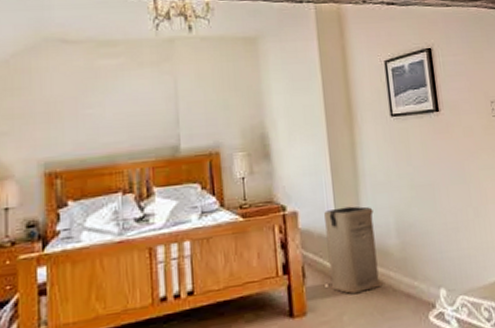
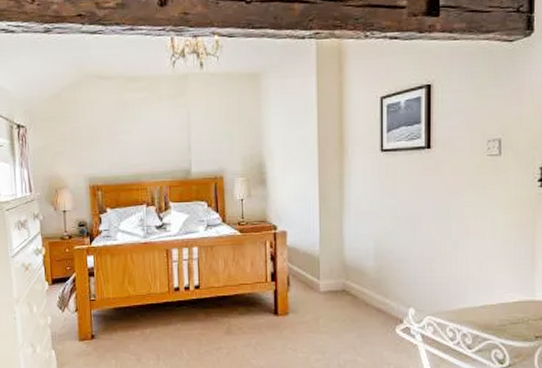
laundry basket: present [324,206,383,294] -> none [310,230,356,302]

